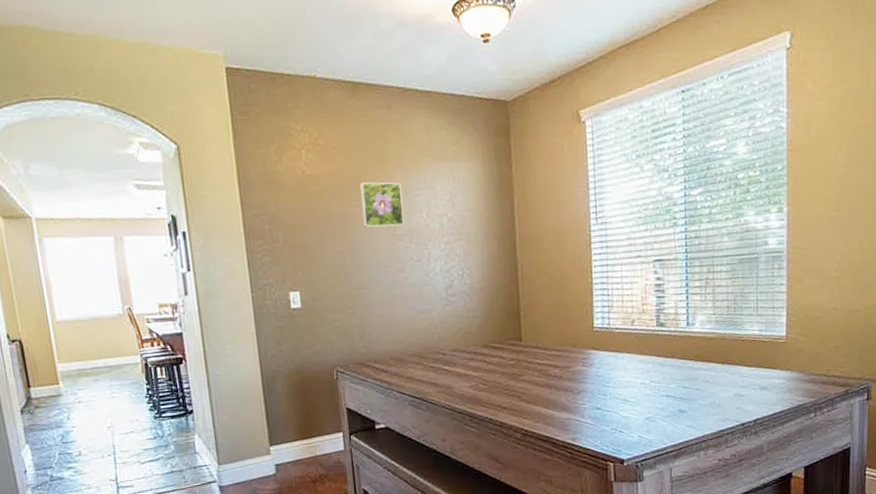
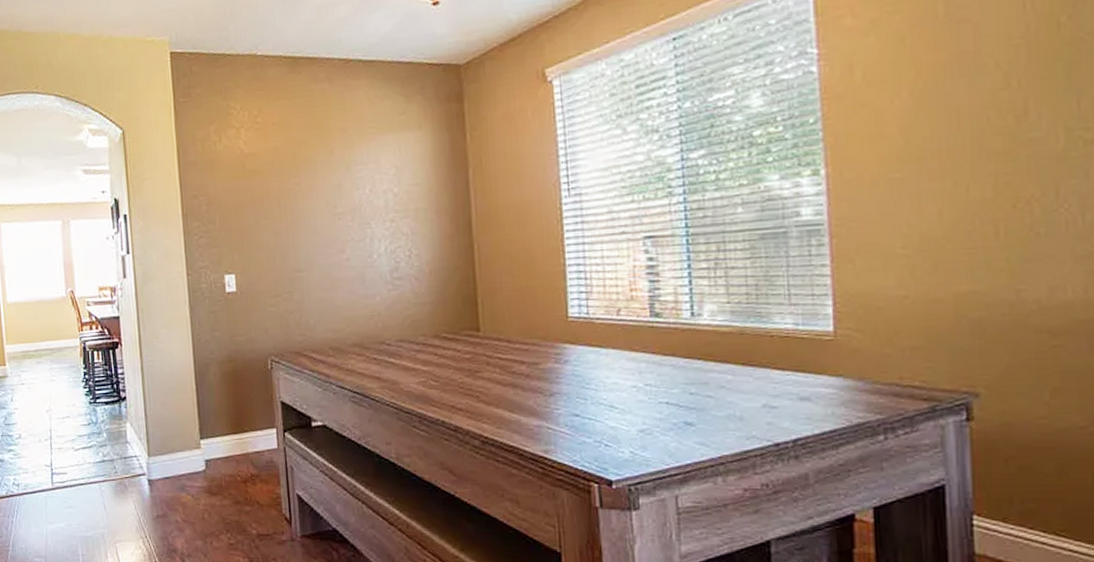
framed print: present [359,182,404,227] -> none [298,157,345,206]

